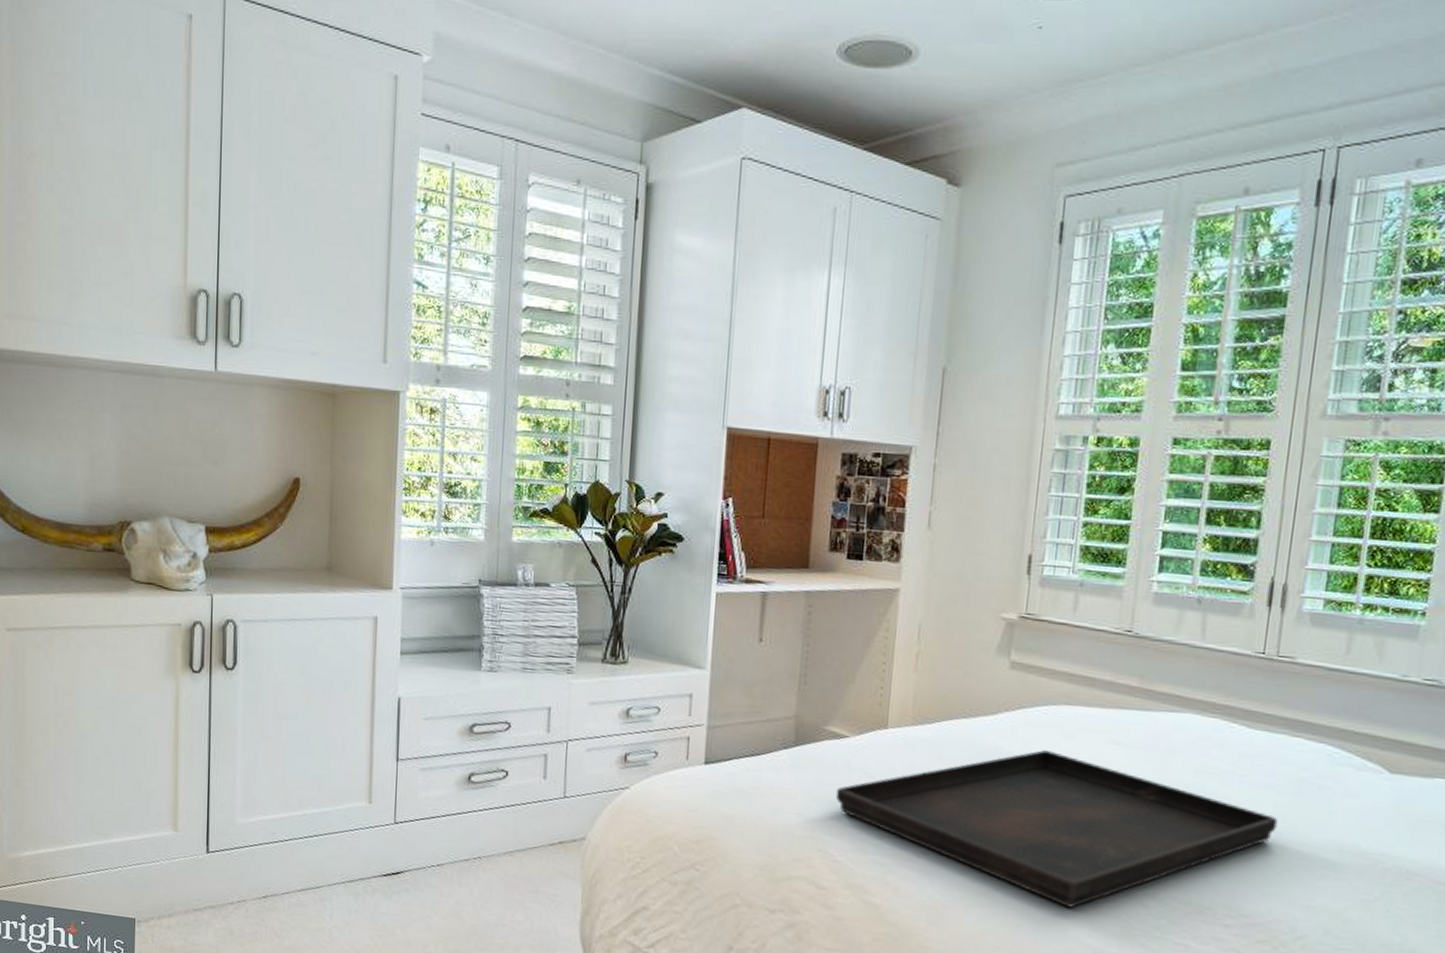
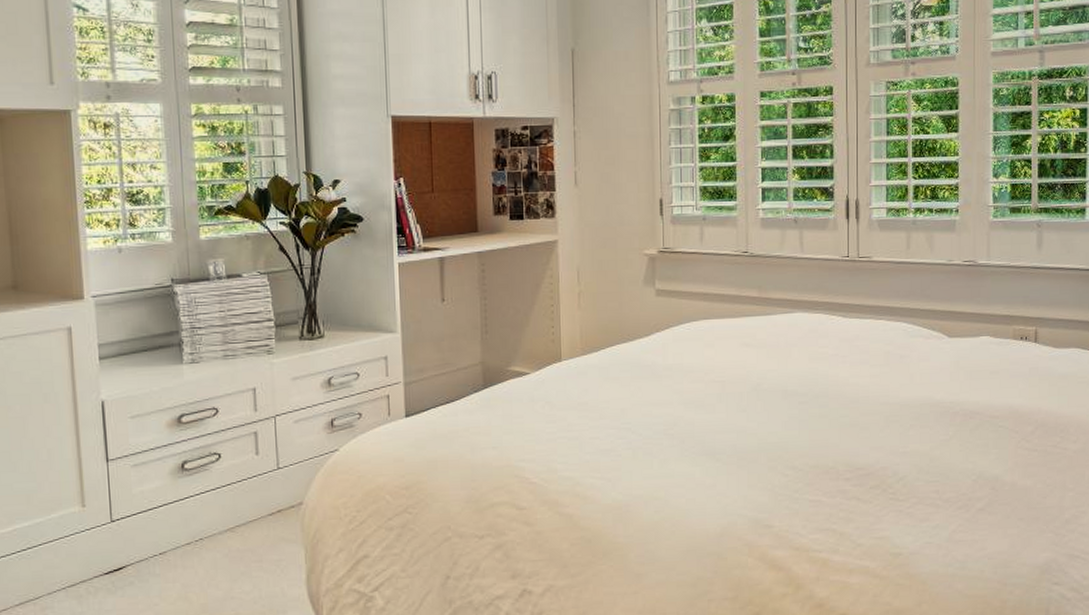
serving tray: present [835,750,1278,908] -> none [524,360,875,487]

